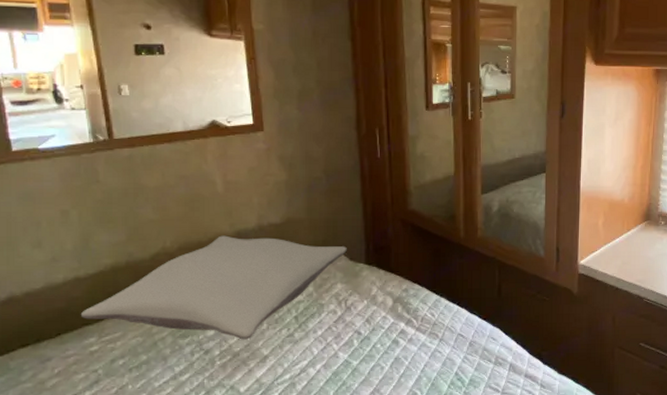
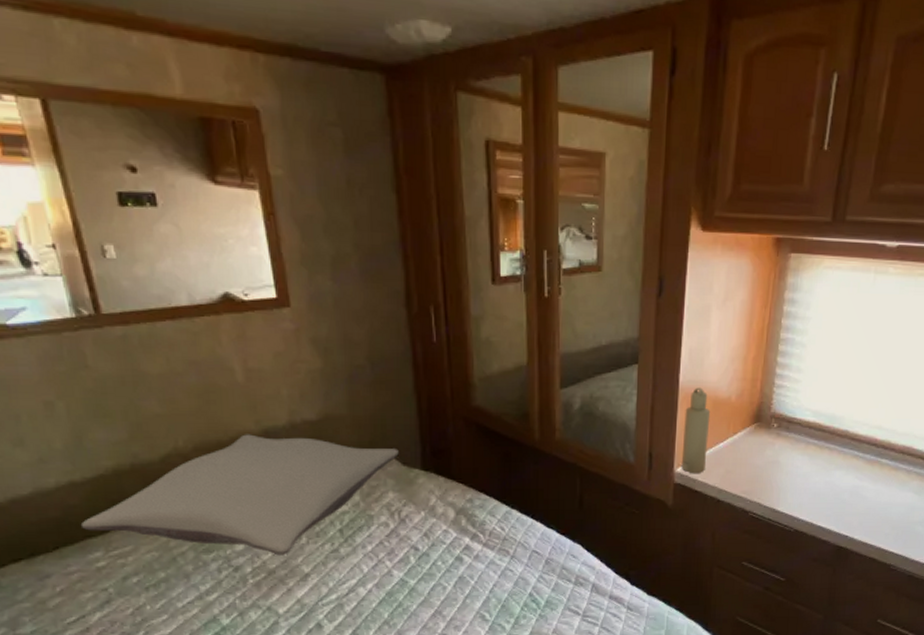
bottle: none [584,192,608,265] -> present [681,387,711,473]

